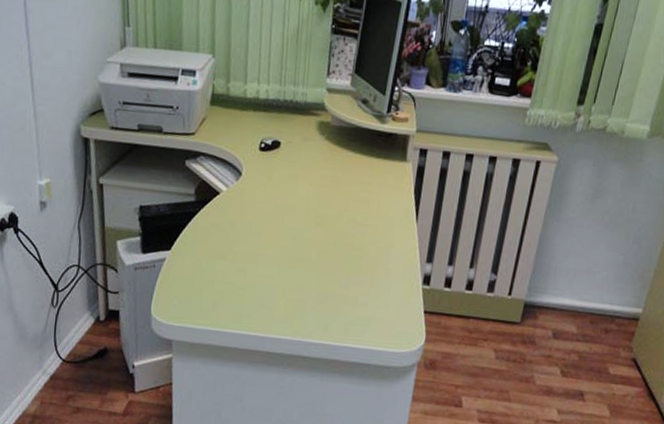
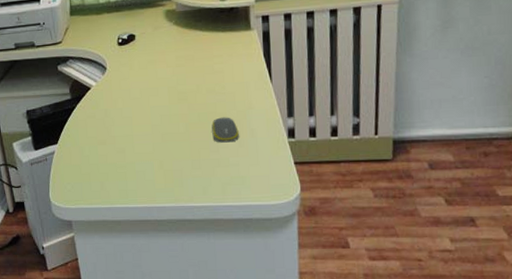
computer mouse: none [345,250,374,280] -> present [212,117,239,143]

